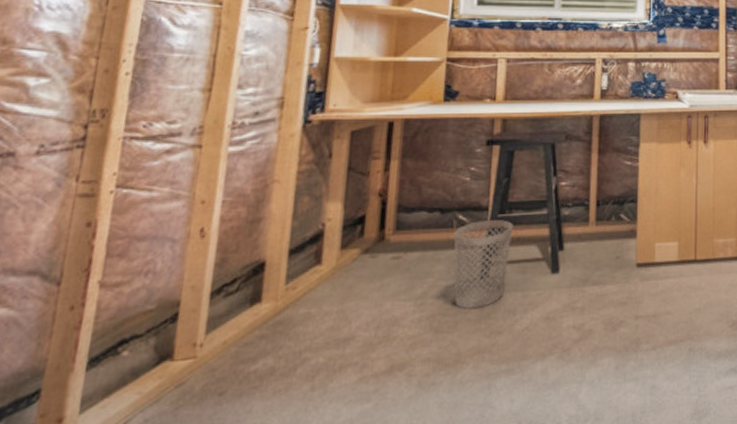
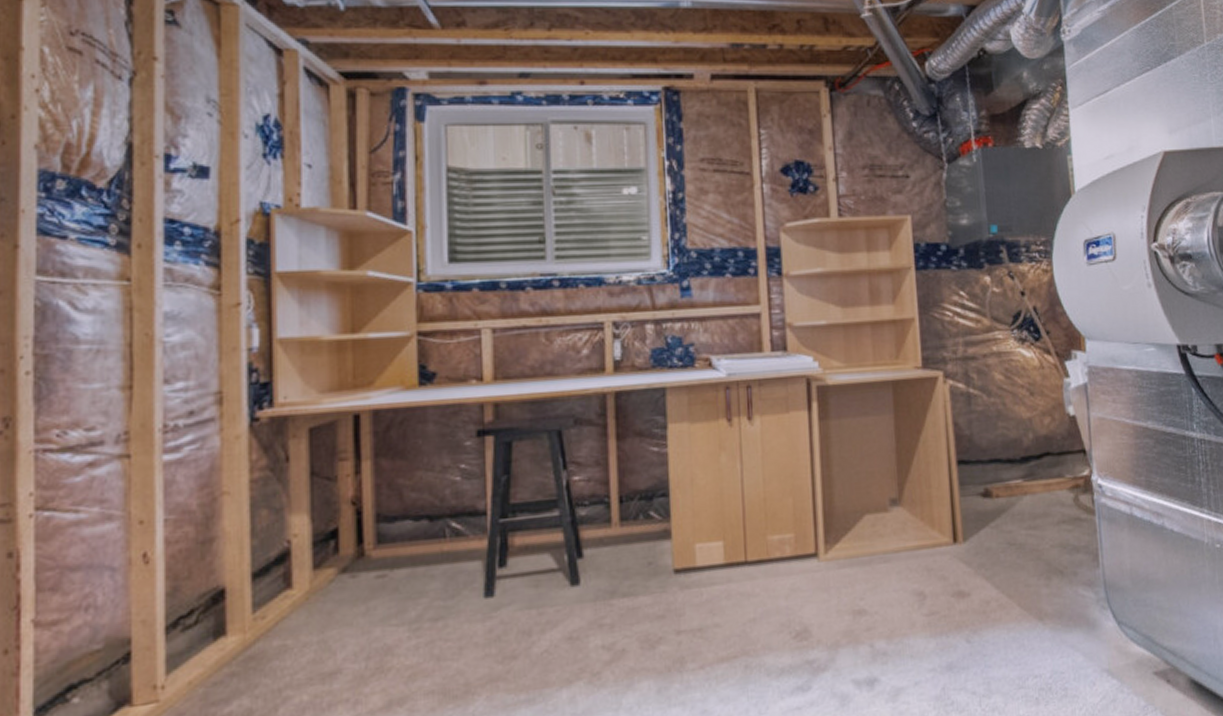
wastebasket: present [453,220,513,309] -> none [448,525,519,632]

